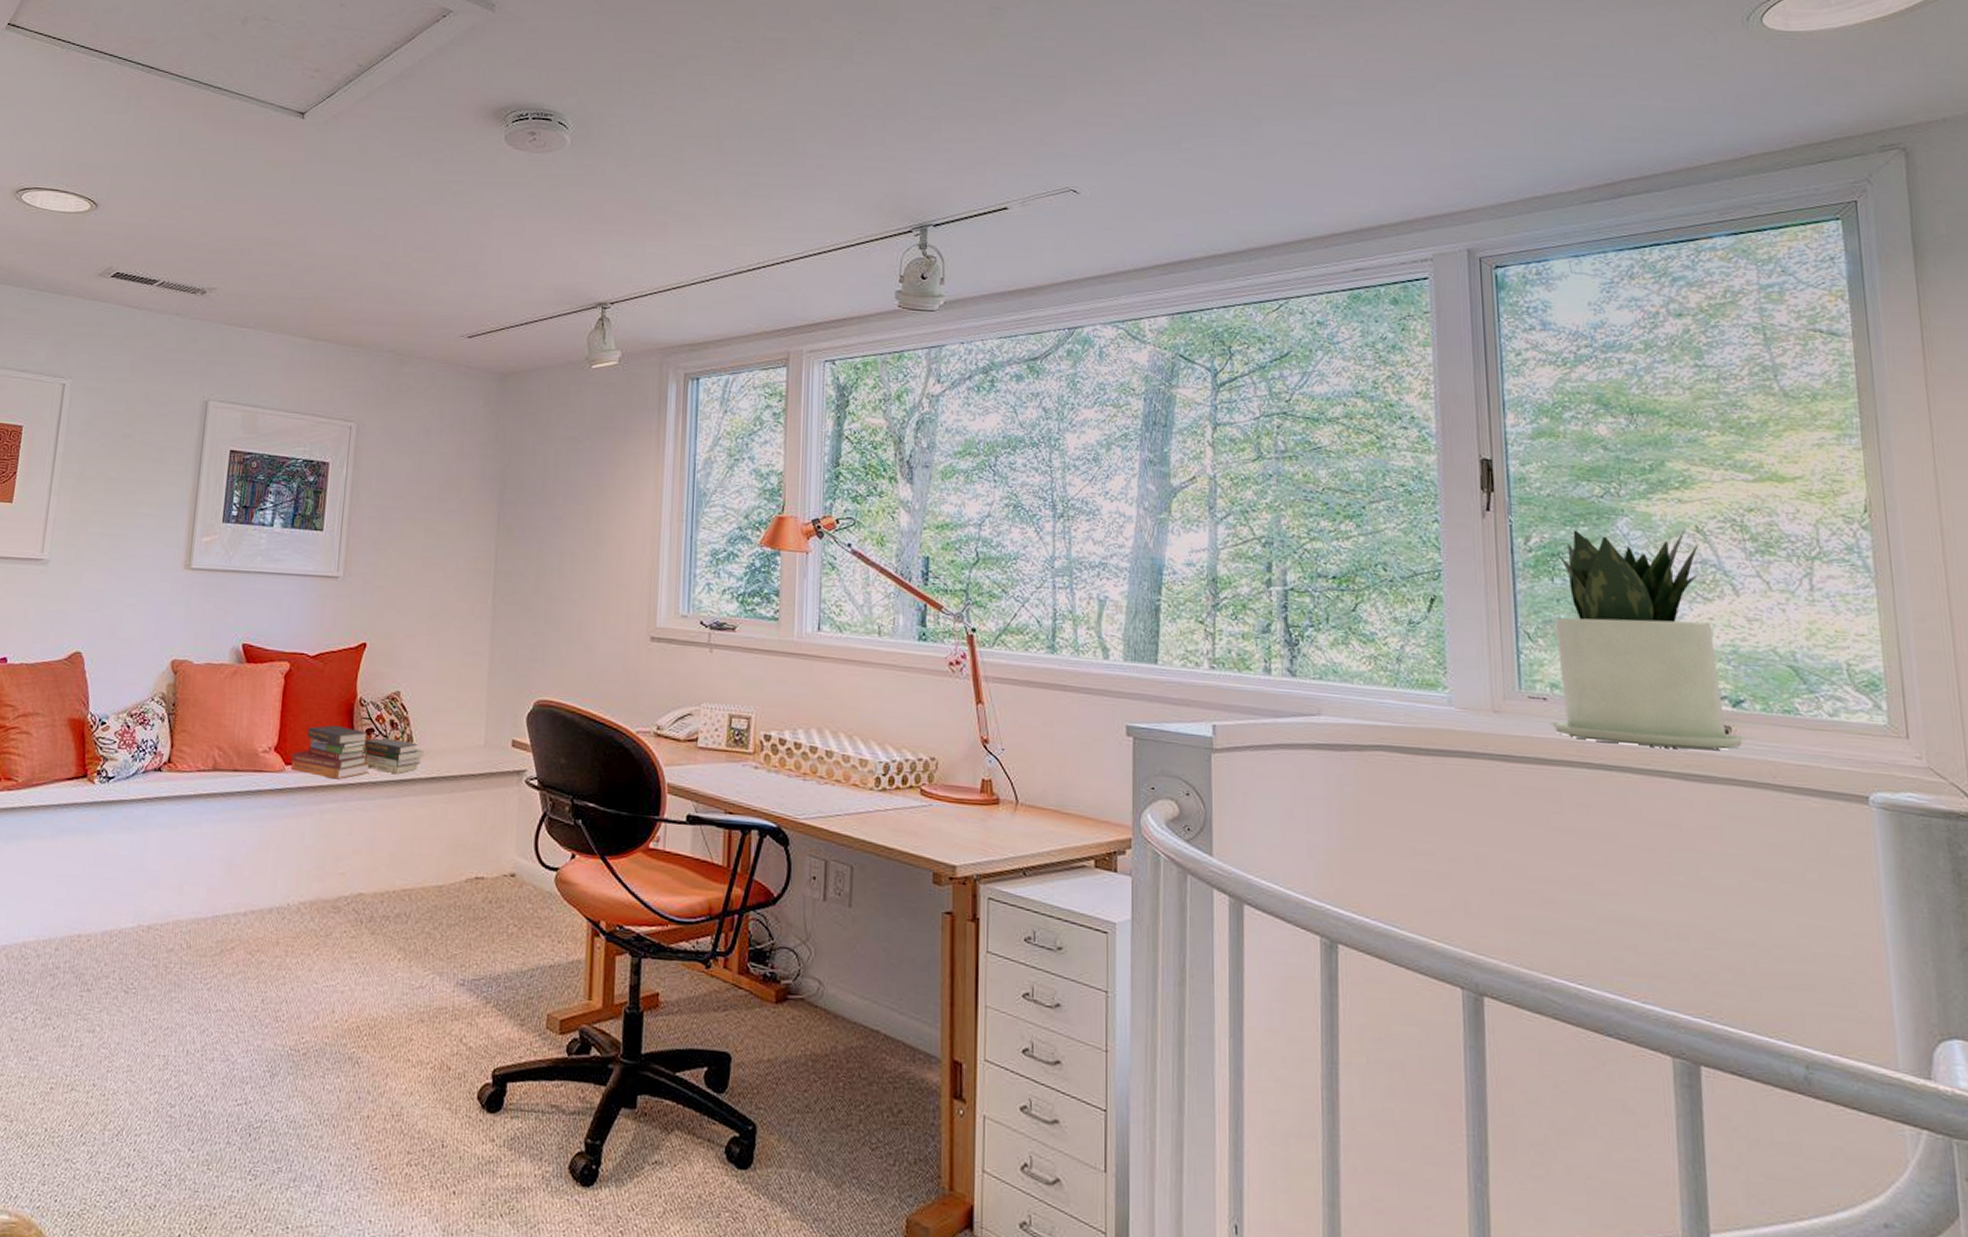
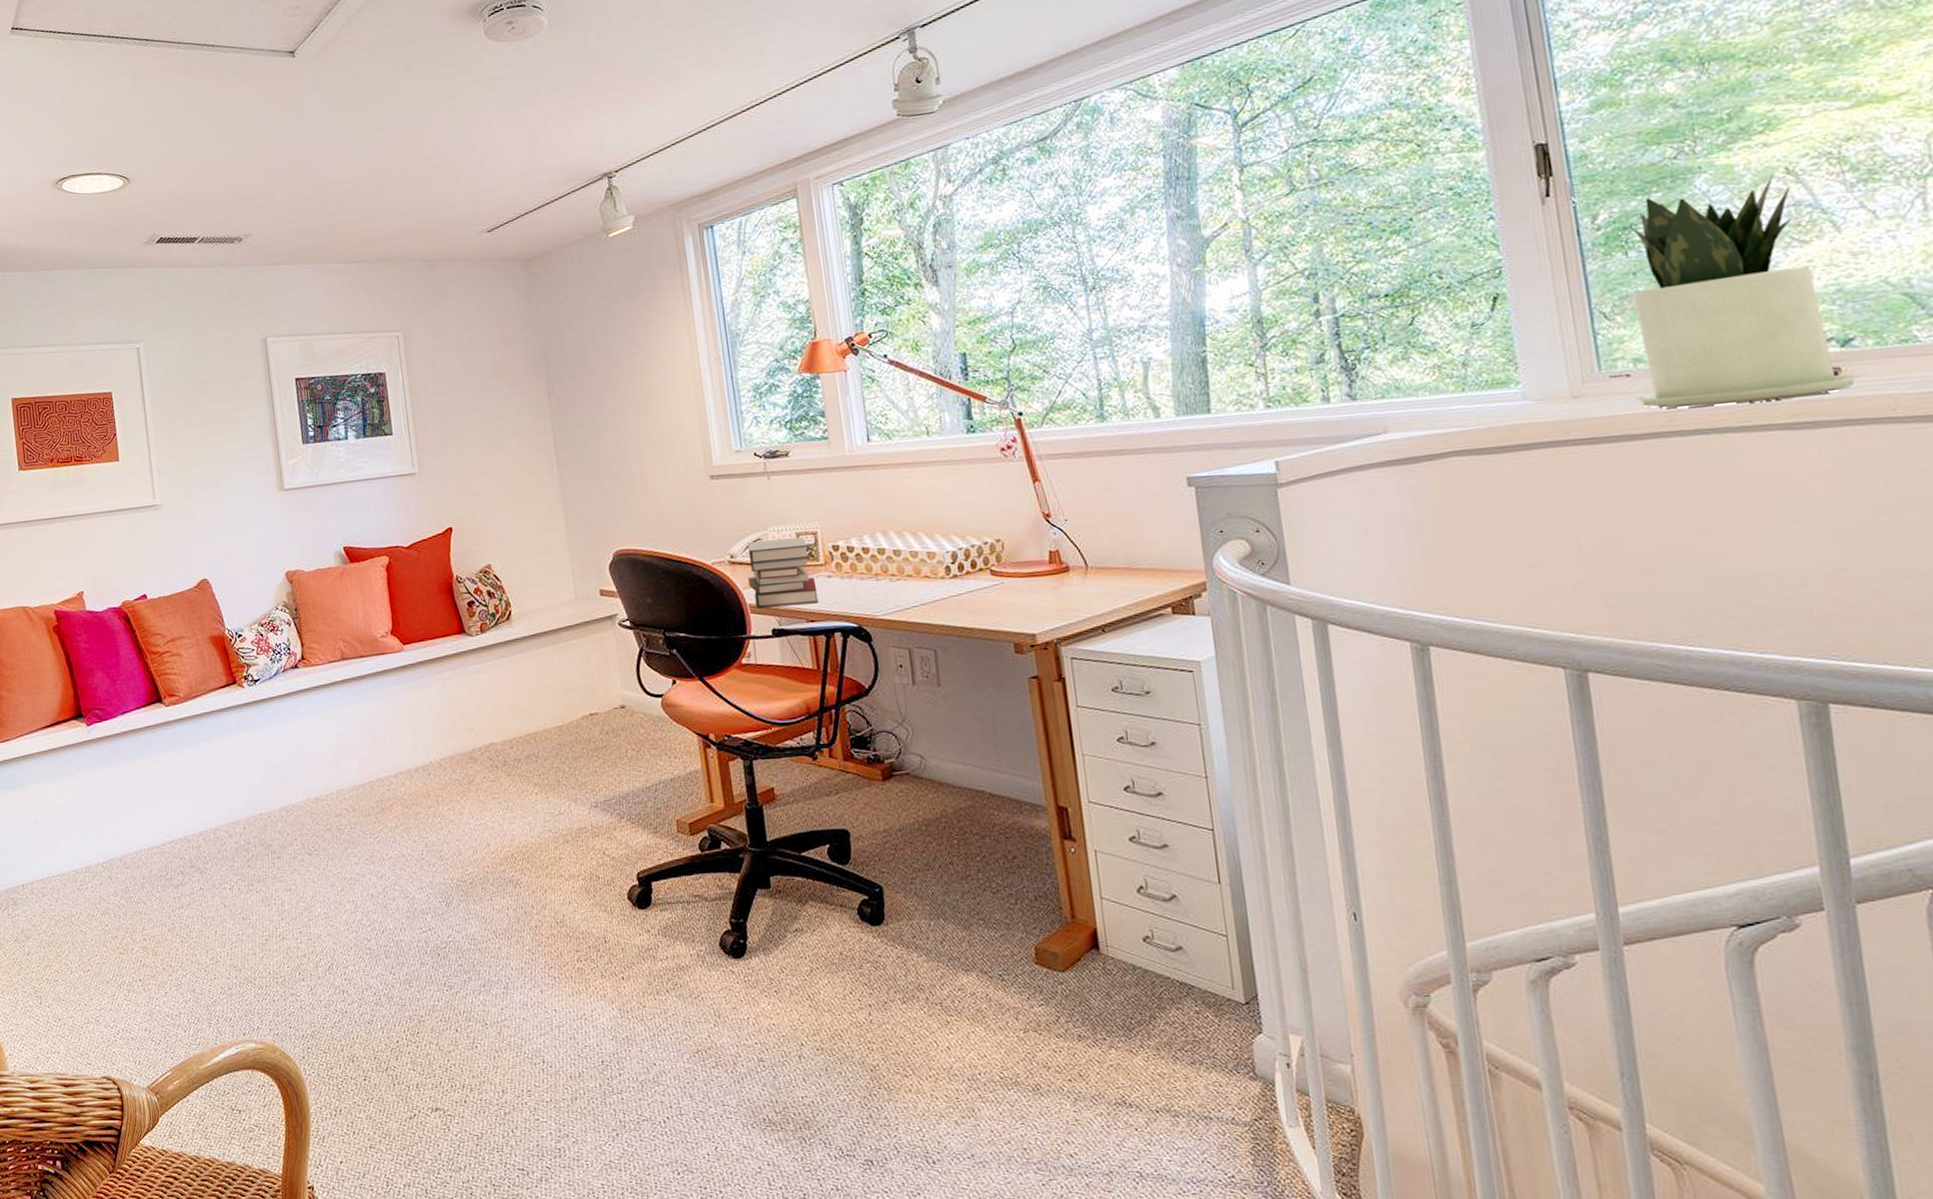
books: present [291,724,370,780] -> none [406,603,477,650]
books: present [361,737,424,775] -> none [467,606,523,637]
books: none [671,715,741,795] -> present [747,537,819,607]

